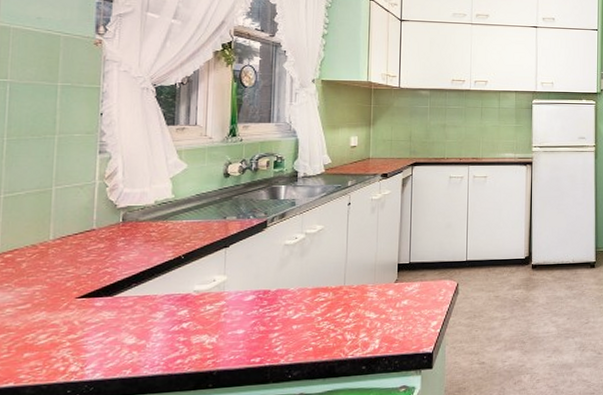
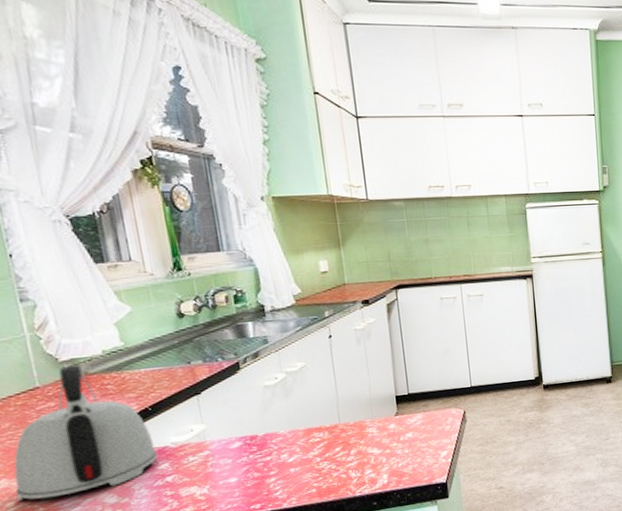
kettle: none [49,212,180,334] -> present [13,365,158,501]

